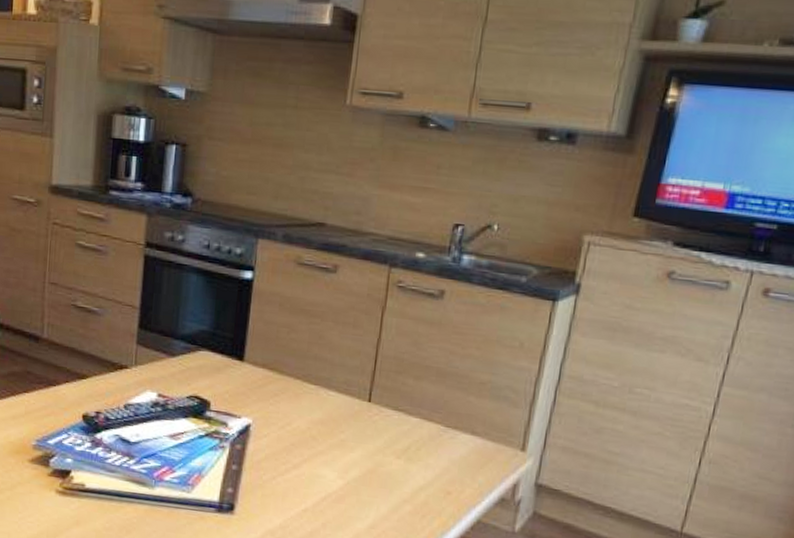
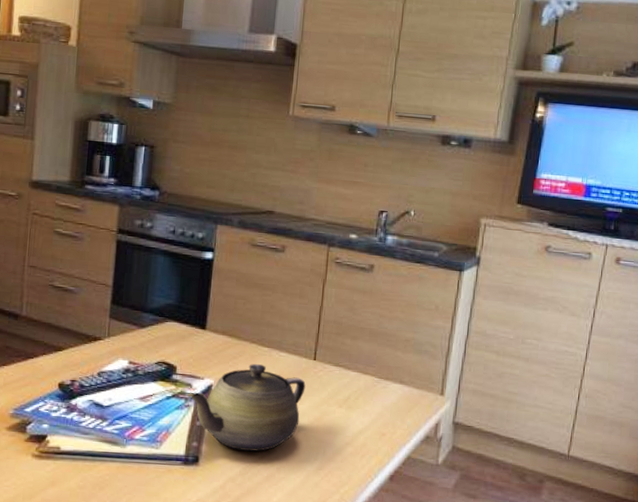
teapot: none [222,403,358,503] -> present [187,364,306,452]

